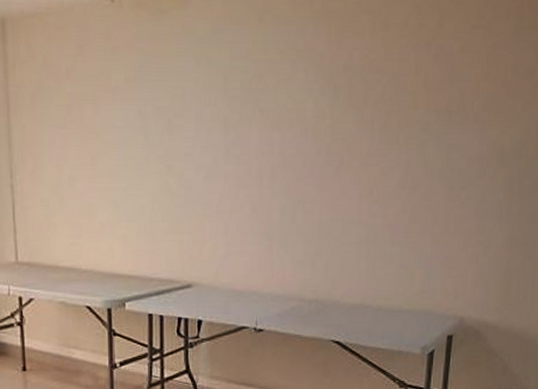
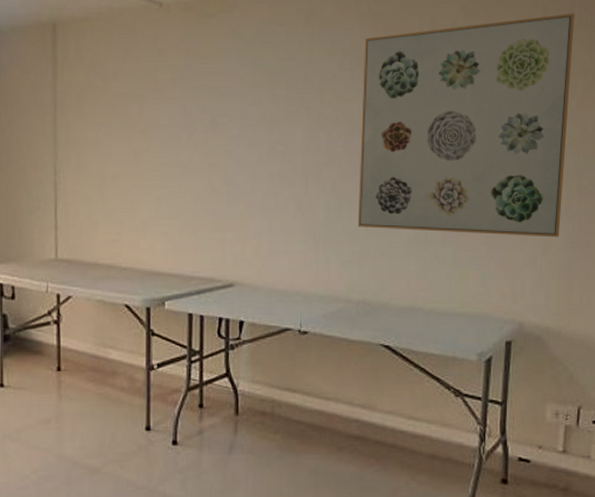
wall art: none [310,13,523,237] -> present [357,13,574,238]

